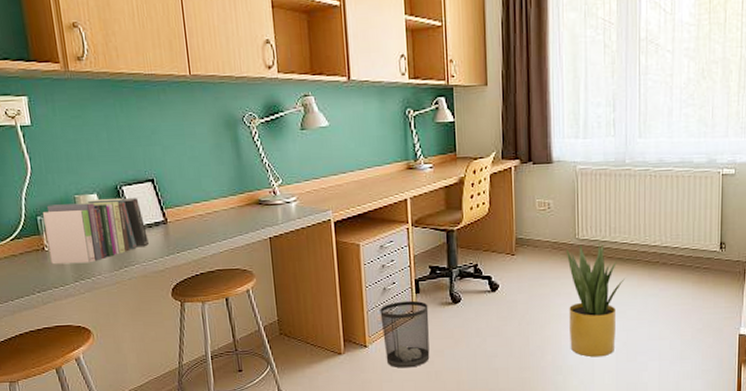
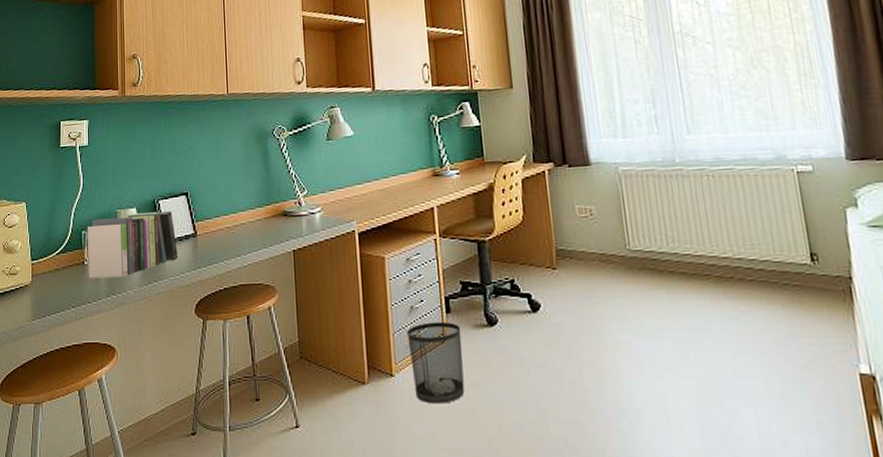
planter: present [565,241,626,357] -> none [615,252,695,399]

